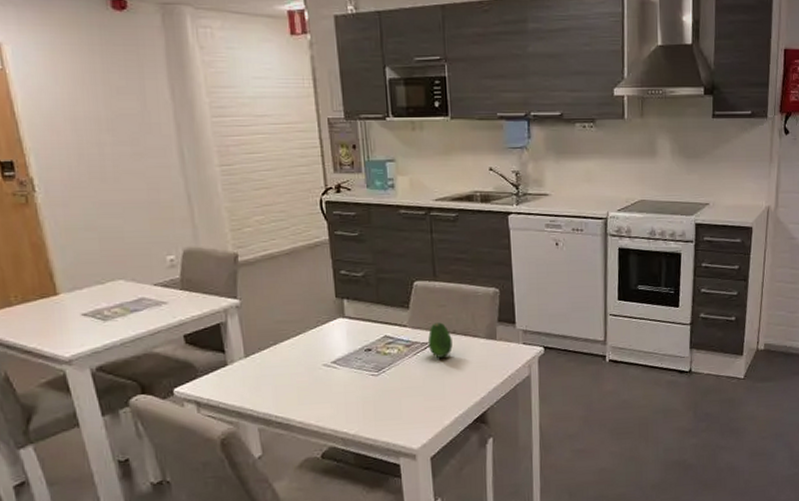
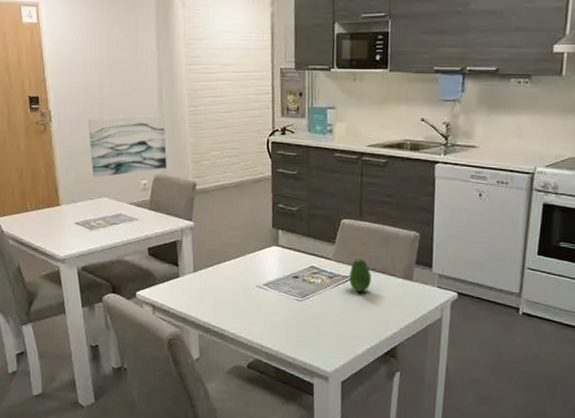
wall art: none [86,176,198,257] -> present [87,114,167,178]

